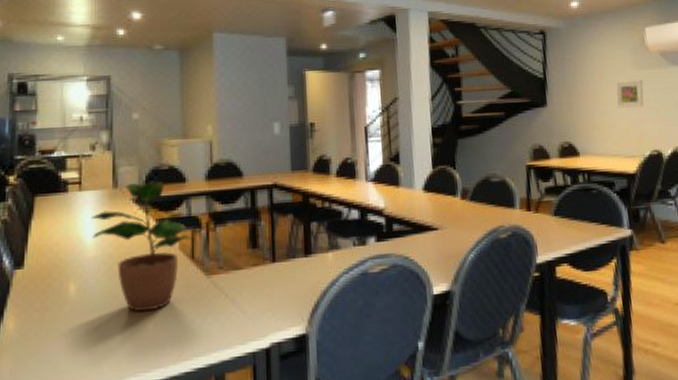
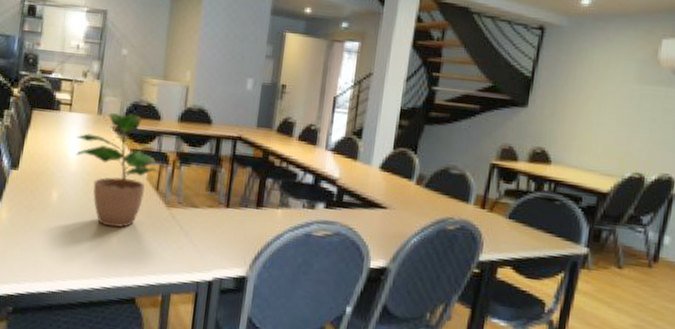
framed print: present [616,80,644,108] -> none [605,94,644,125]

